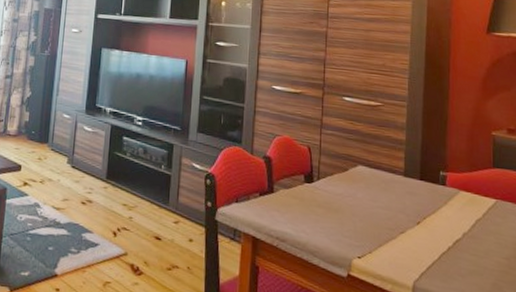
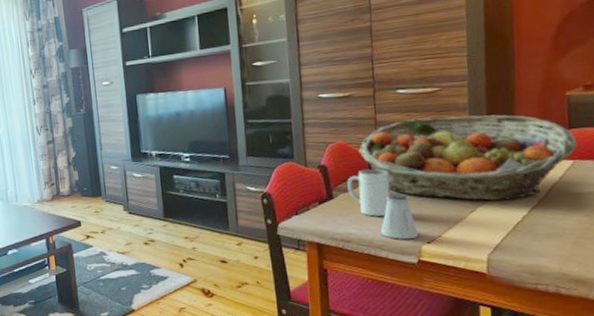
mug: none [288,169,329,220] -> present [347,169,390,217]
fruit basket: none [303,127,500,229] -> present [358,114,578,201]
saltshaker: none [314,198,351,251] -> present [380,192,419,240]

